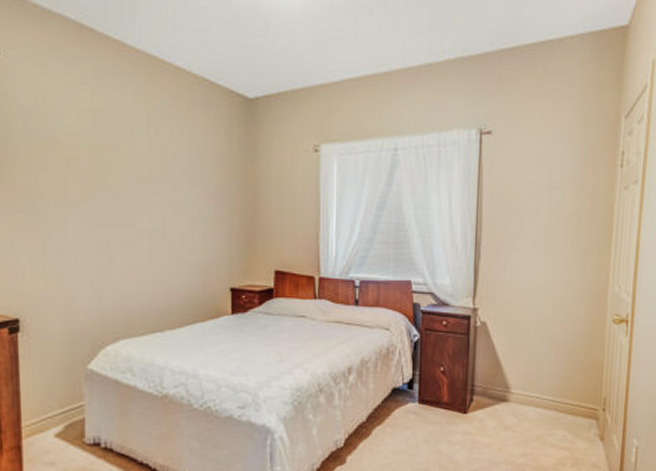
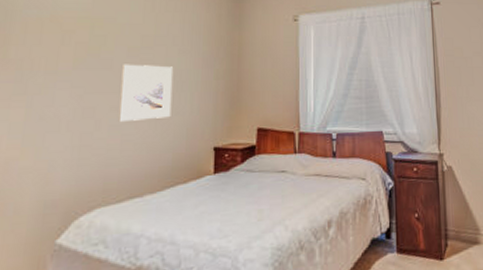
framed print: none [131,196,185,257] -> present [118,64,174,121]

